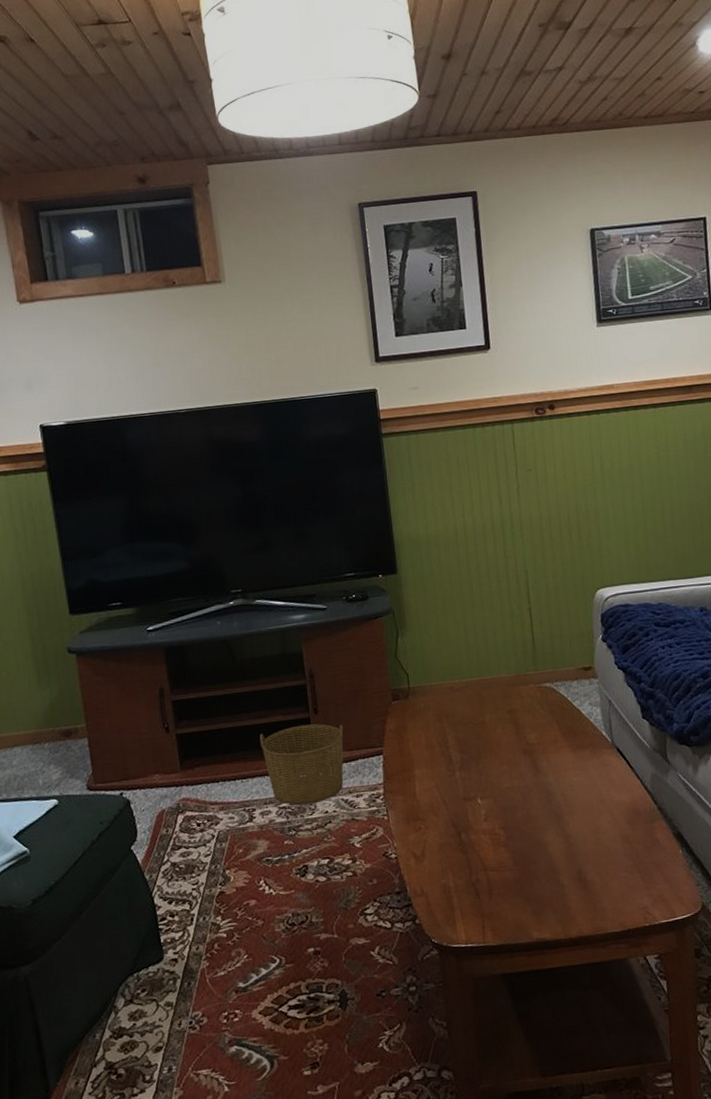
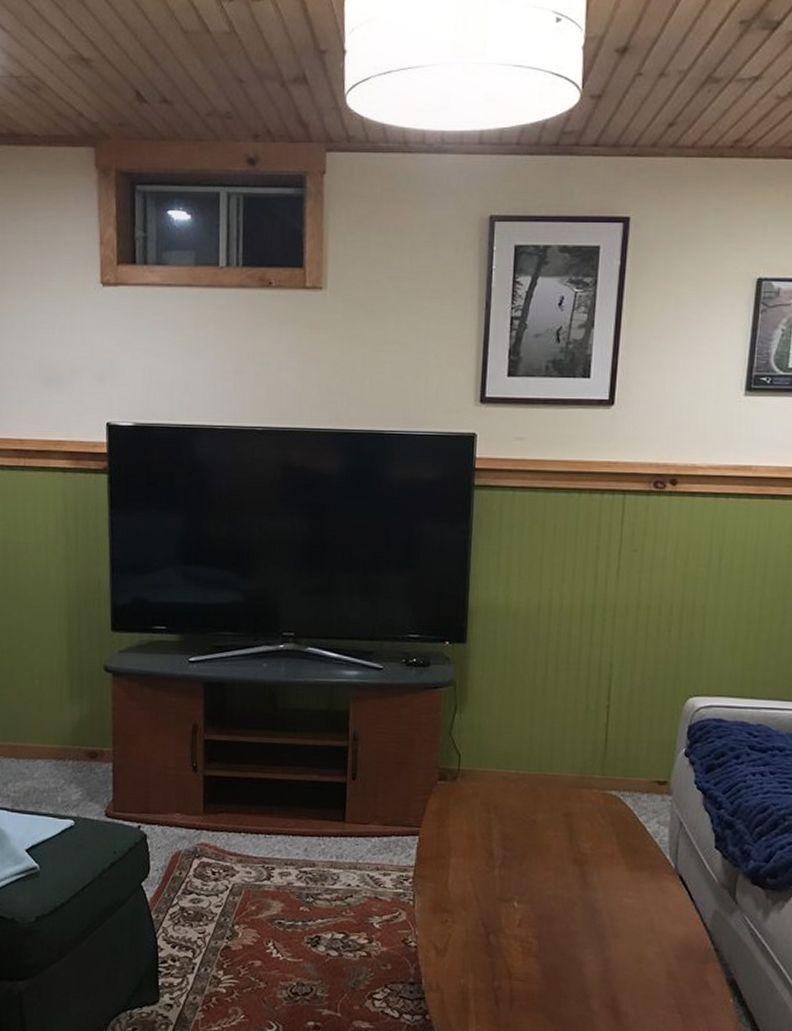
basket: present [259,724,344,805] -> none [289,788,381,873]

